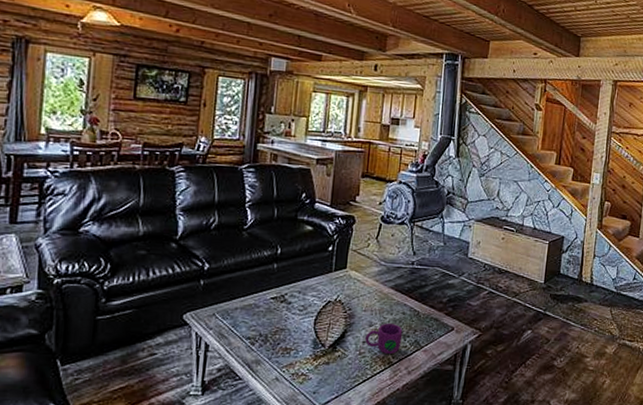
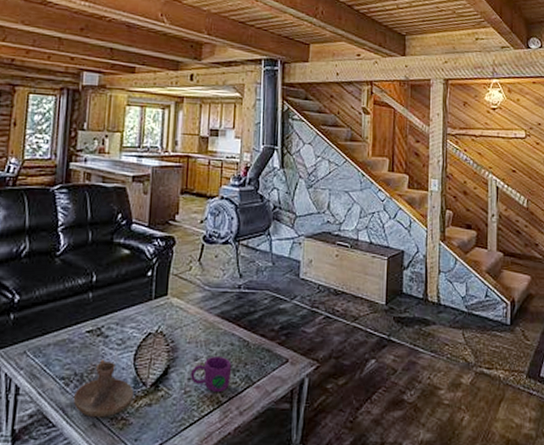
candle holder: none [258,322,313,373] -> present [73,359,133,418]

